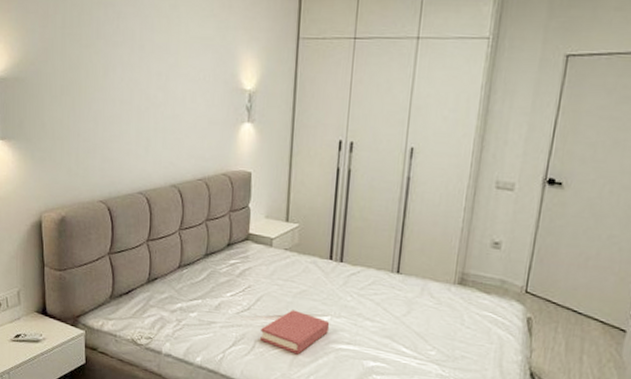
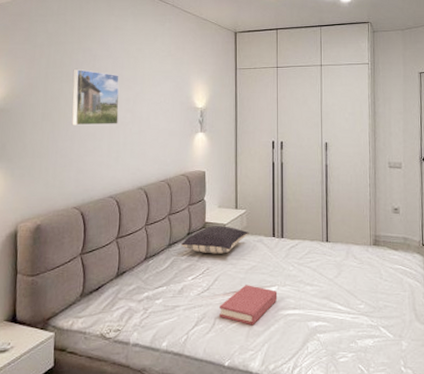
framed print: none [93,29,149,106] -> present [72,68,120,126]
pillow: none [218,238,301,272] -> present [180,226,249,254]

